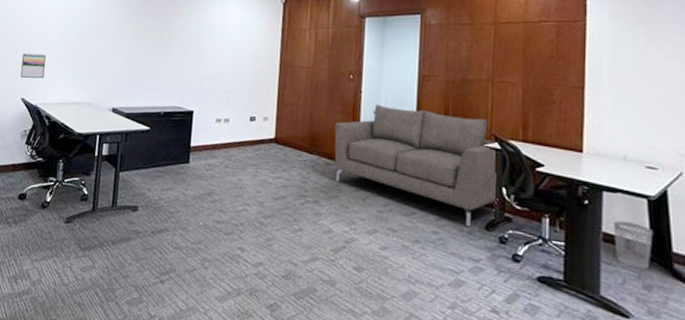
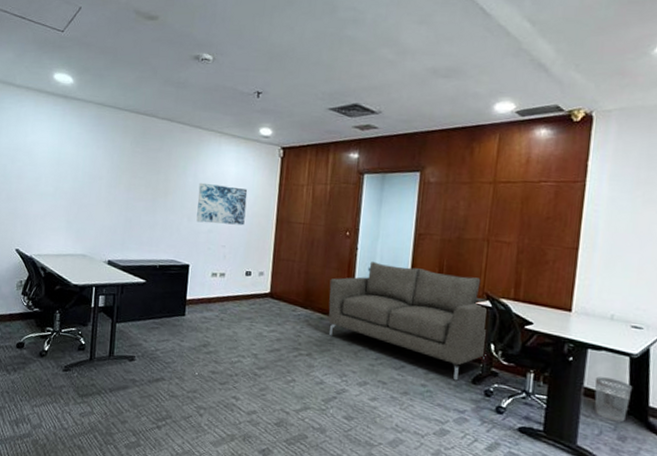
calendar: present [20,52,47,79] -> none [14,203,40,230]
wall art: none [200,29,251,71] -> present [196,182,248,226]

